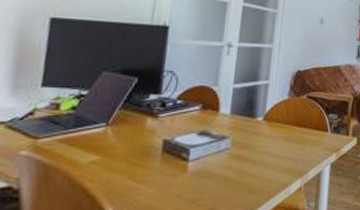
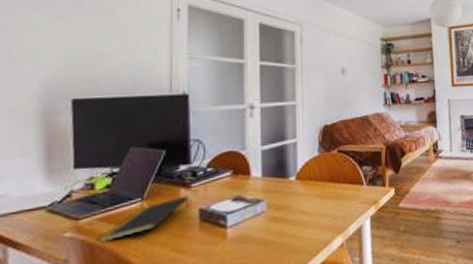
notepad: none [55,125,155,164] -> present [98,195,189,243]

